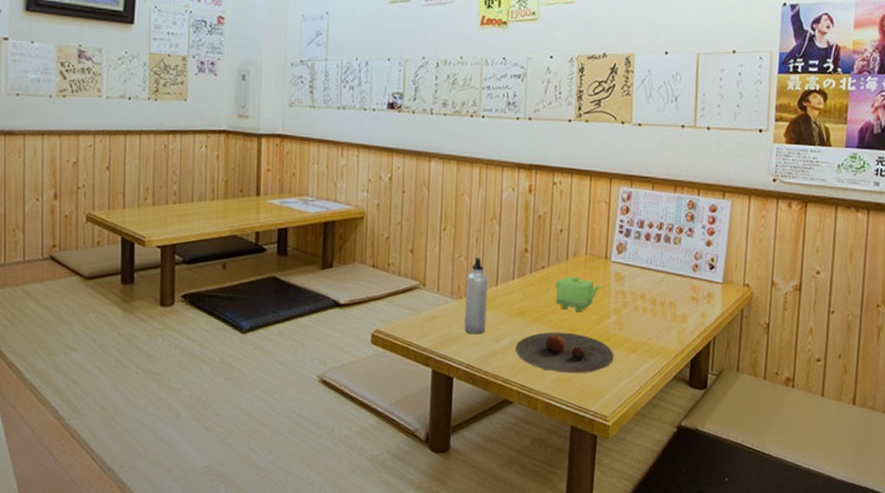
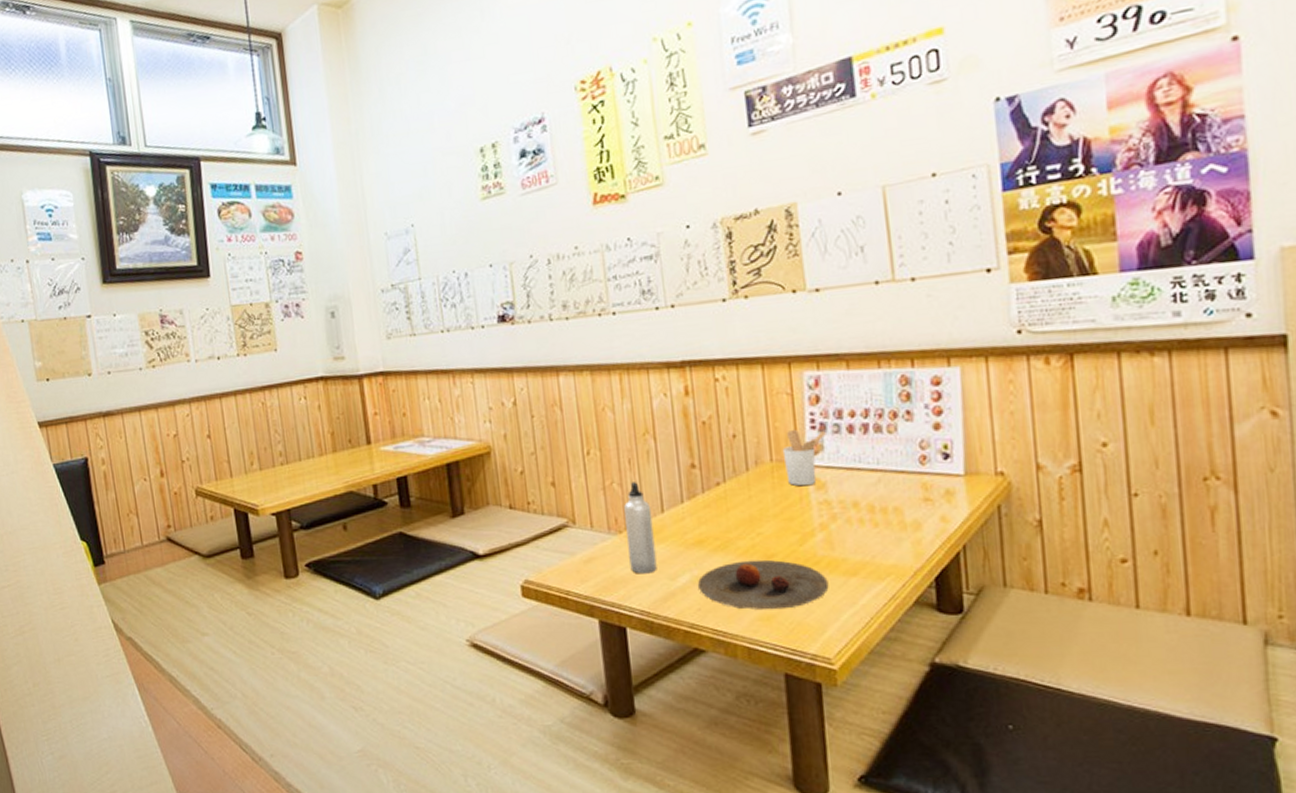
teapot: present [555,276,603,313] -> none [736,489,800,534]
utensil holder: none [595,231,630,278] -> present [782,429,826,486]

